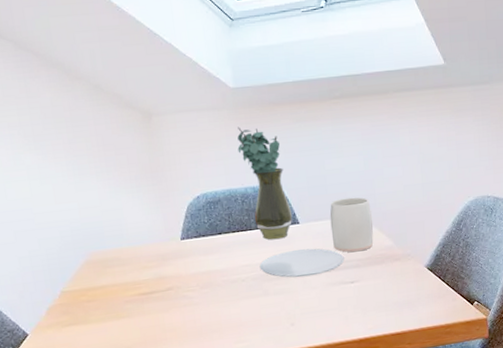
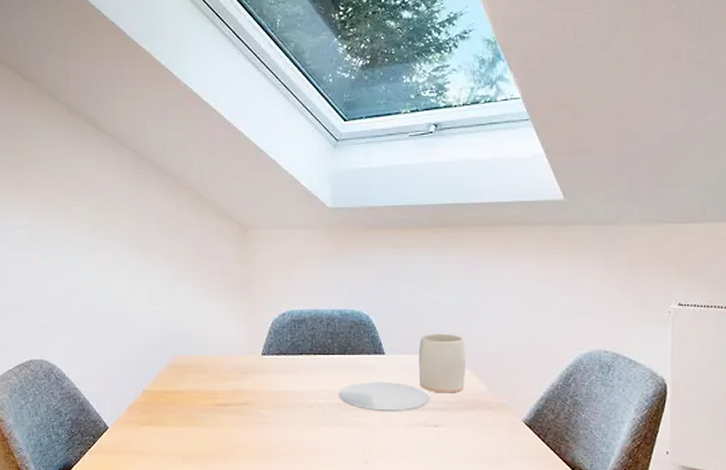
vase: present [237,127,293,240] -> none [328,247,379,368]

